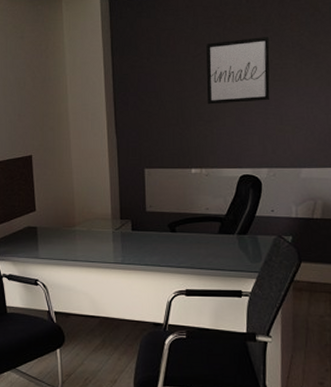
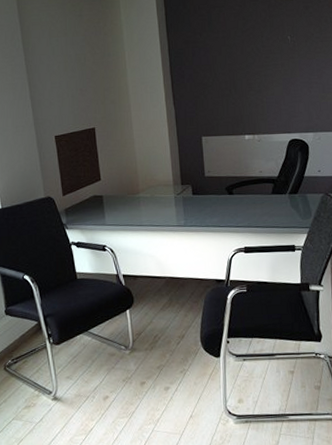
wall art: present [206,37,270,105] -> none [254,13,313,76]

